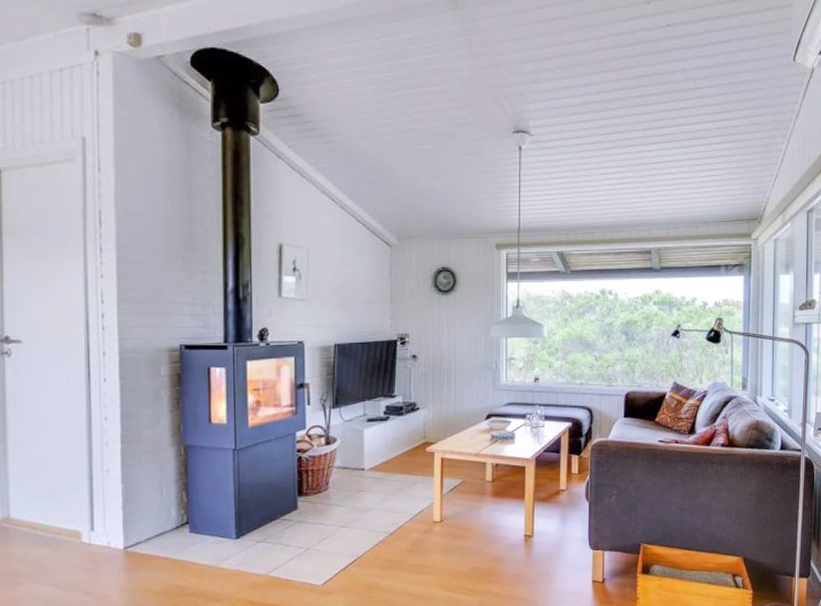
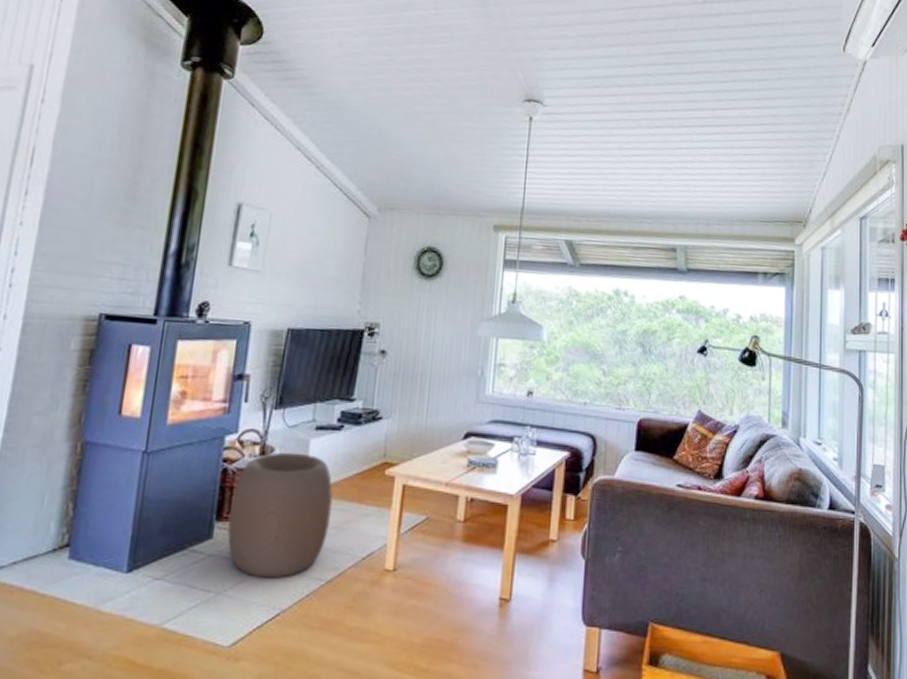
pouf: none [307,440,387,535] -> present [227,452,333,579]

